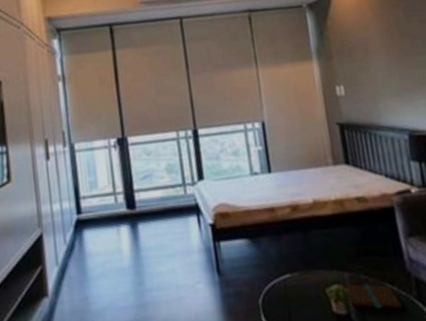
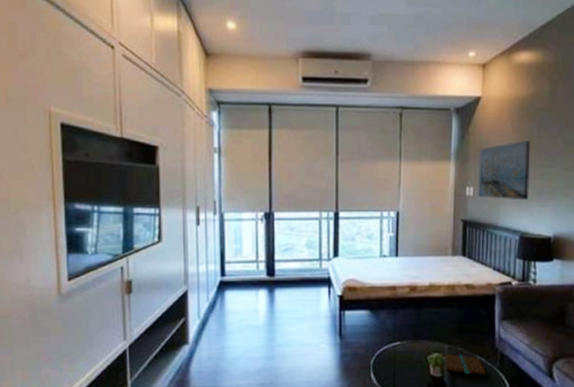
wall art: none [342,28,411,96] -> present [477,141,531,200]

